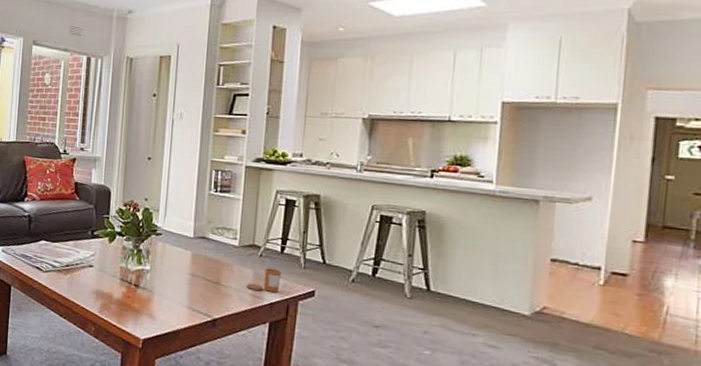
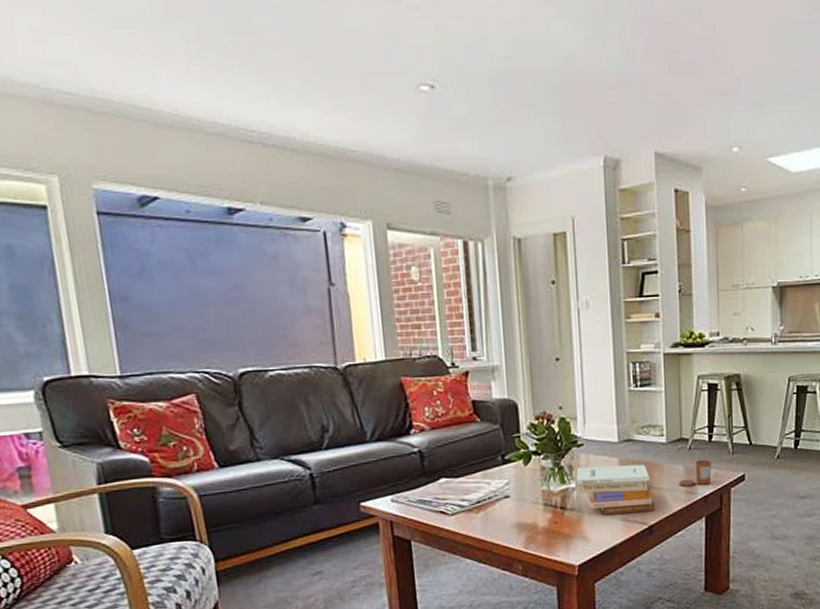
books: none [151,253,221,306] -> present [576,464,655,516]

